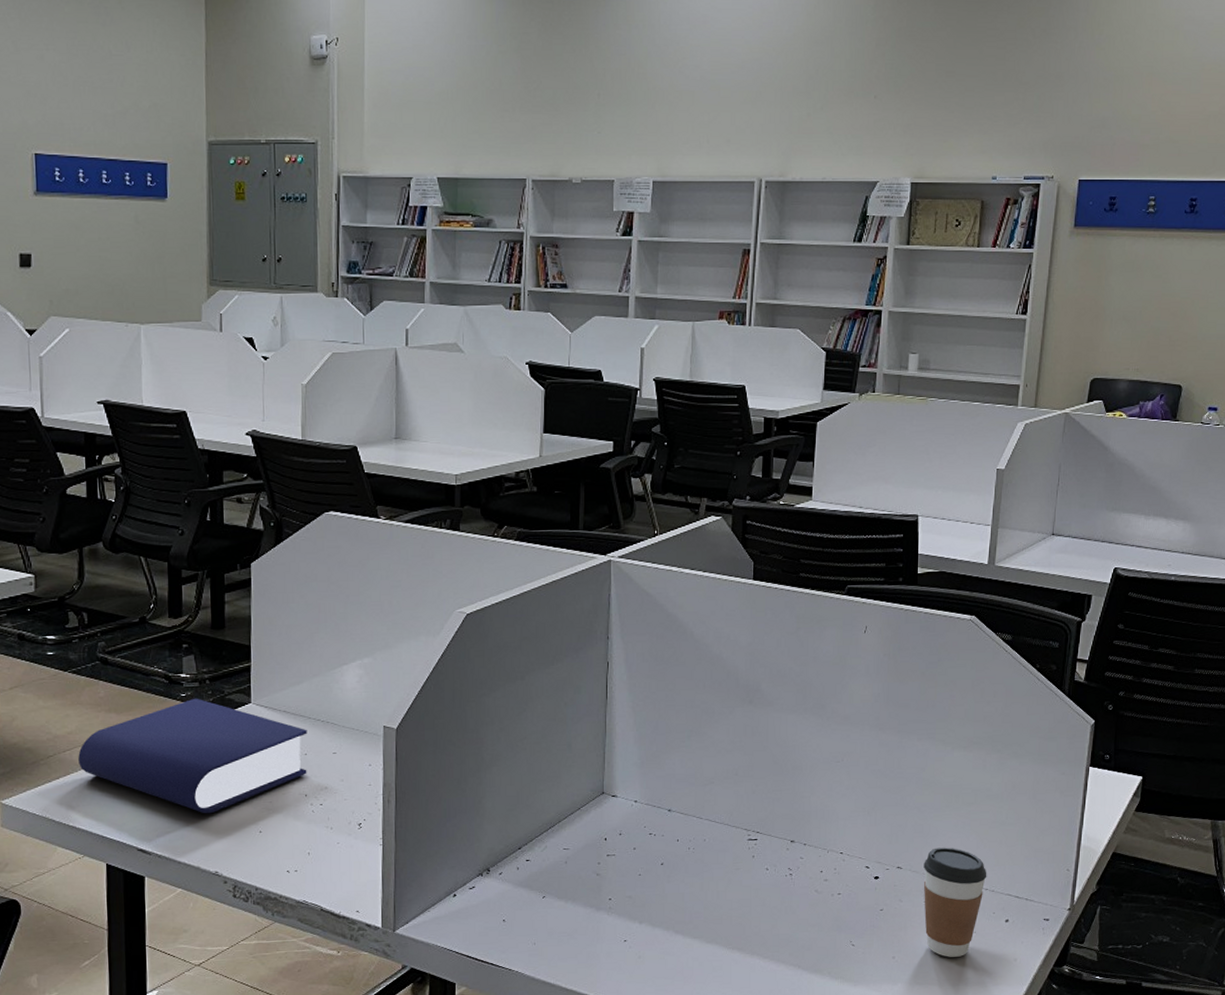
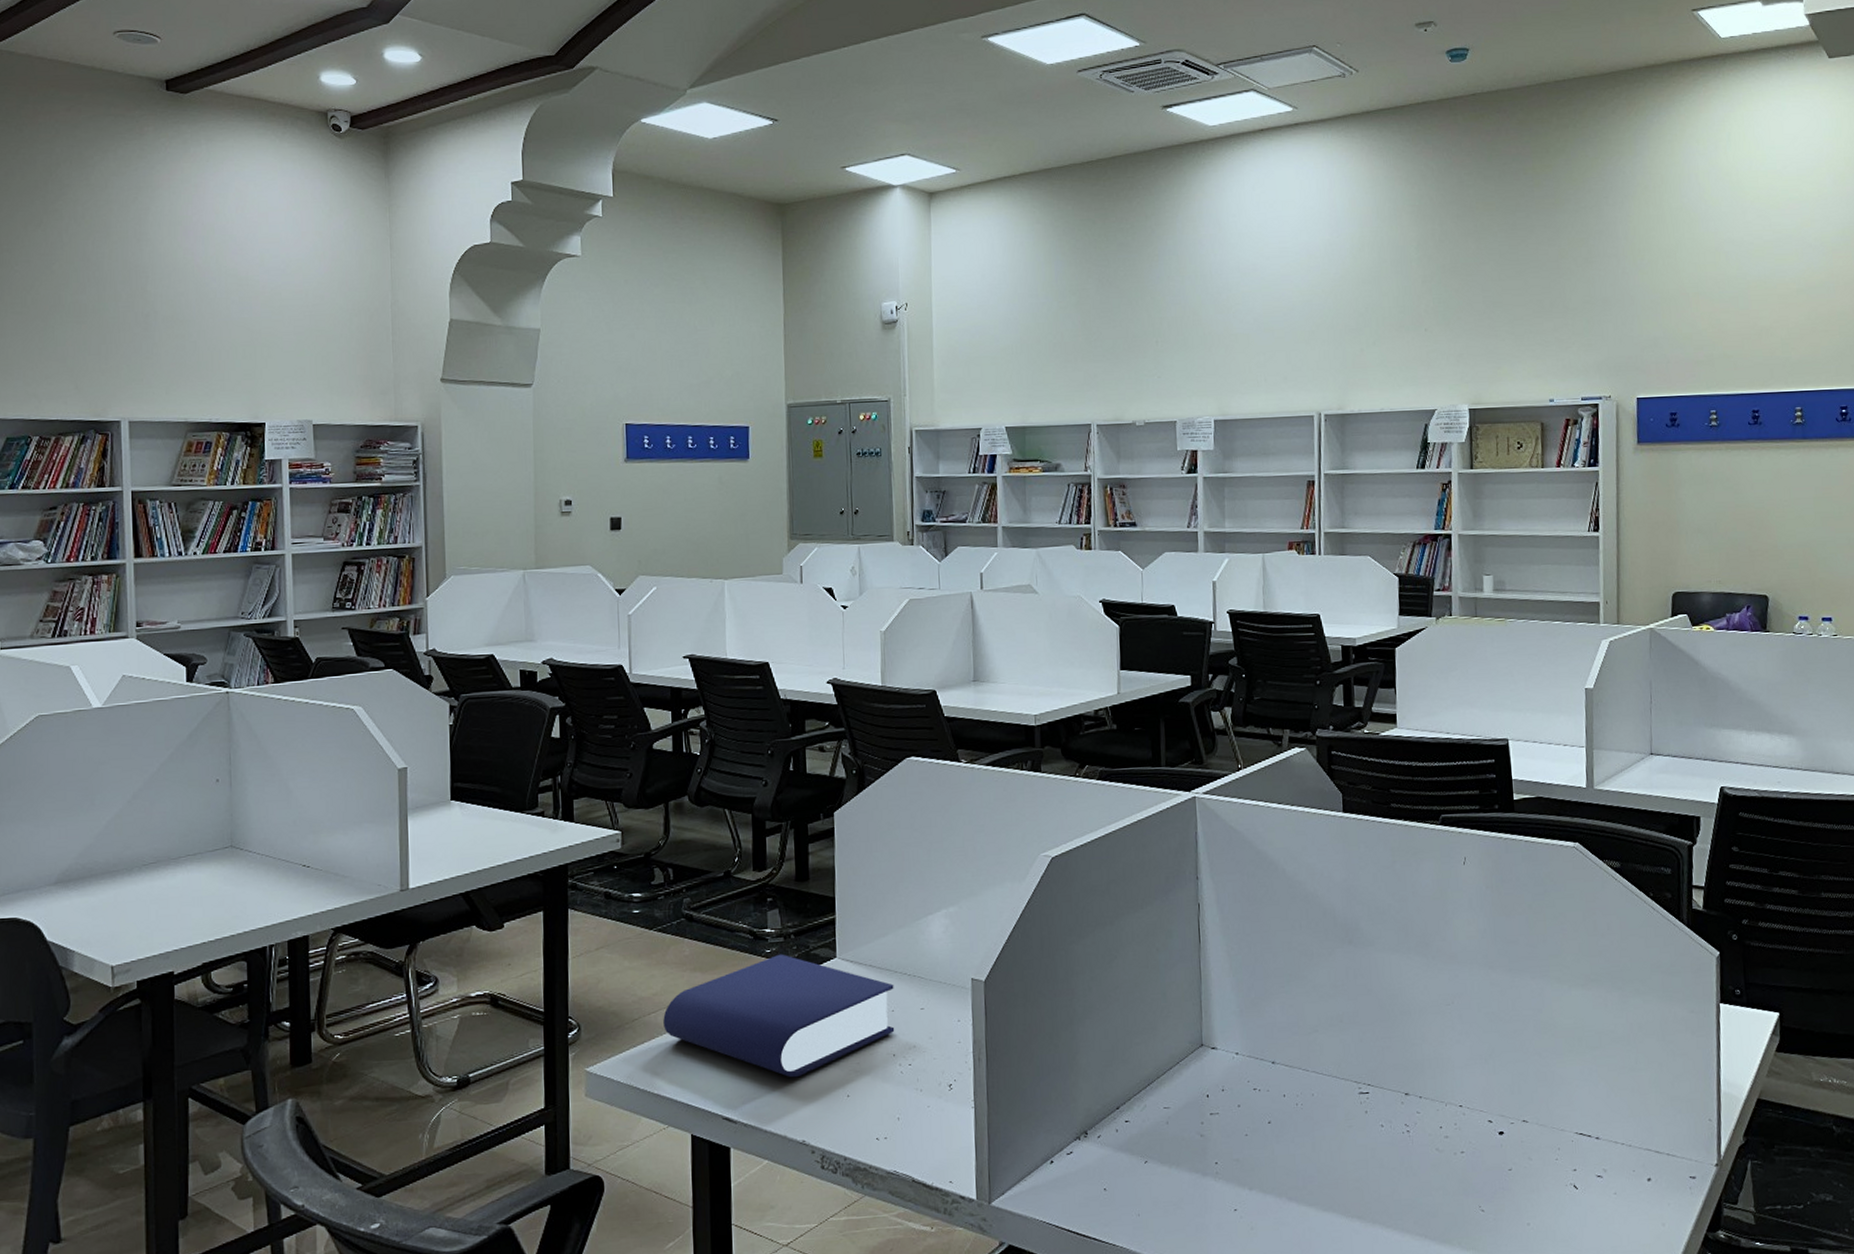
coffee cup: present [924,847,987,958] -> none [1551,1097,1622,1224]

